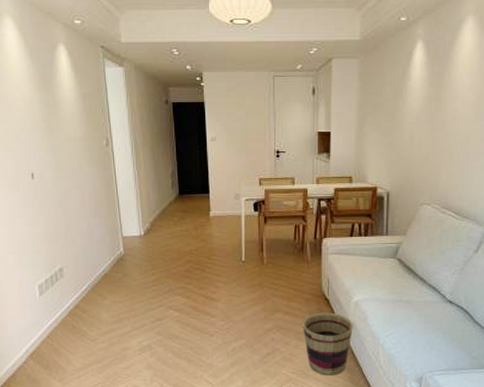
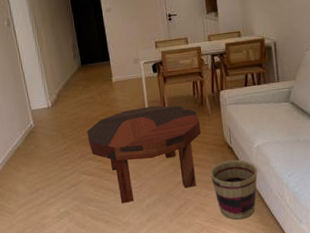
coffee table: none [178,246,297,345] -> present [87,105,201,204]

